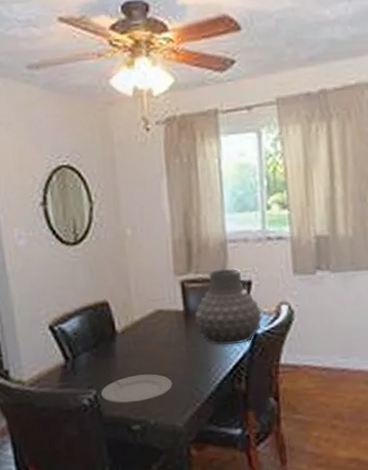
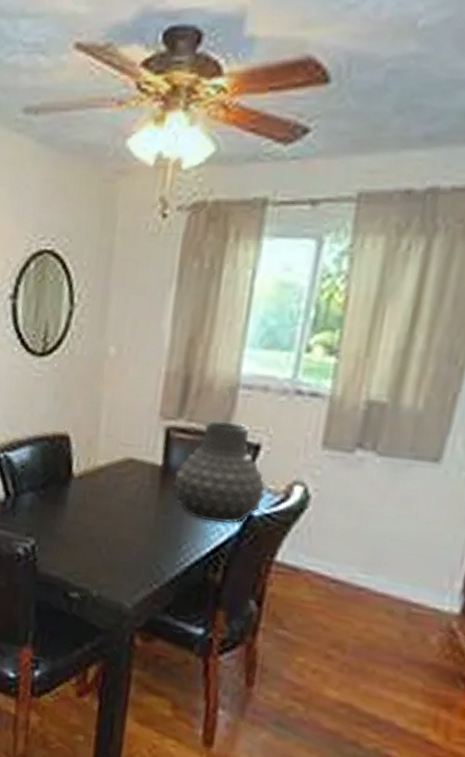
plate: present [101,374,173,404] -> none [40,532,129,568]

